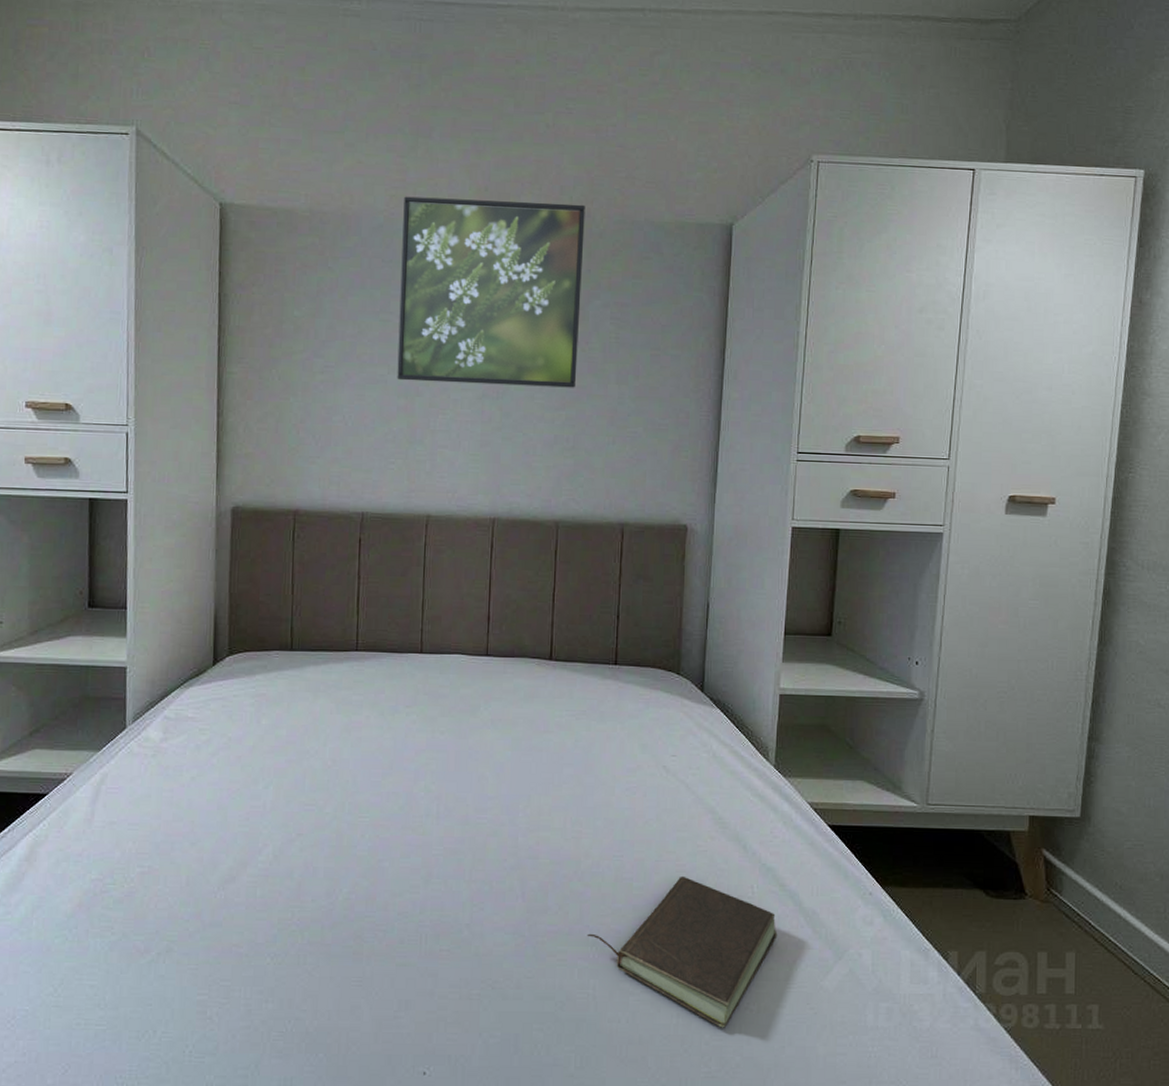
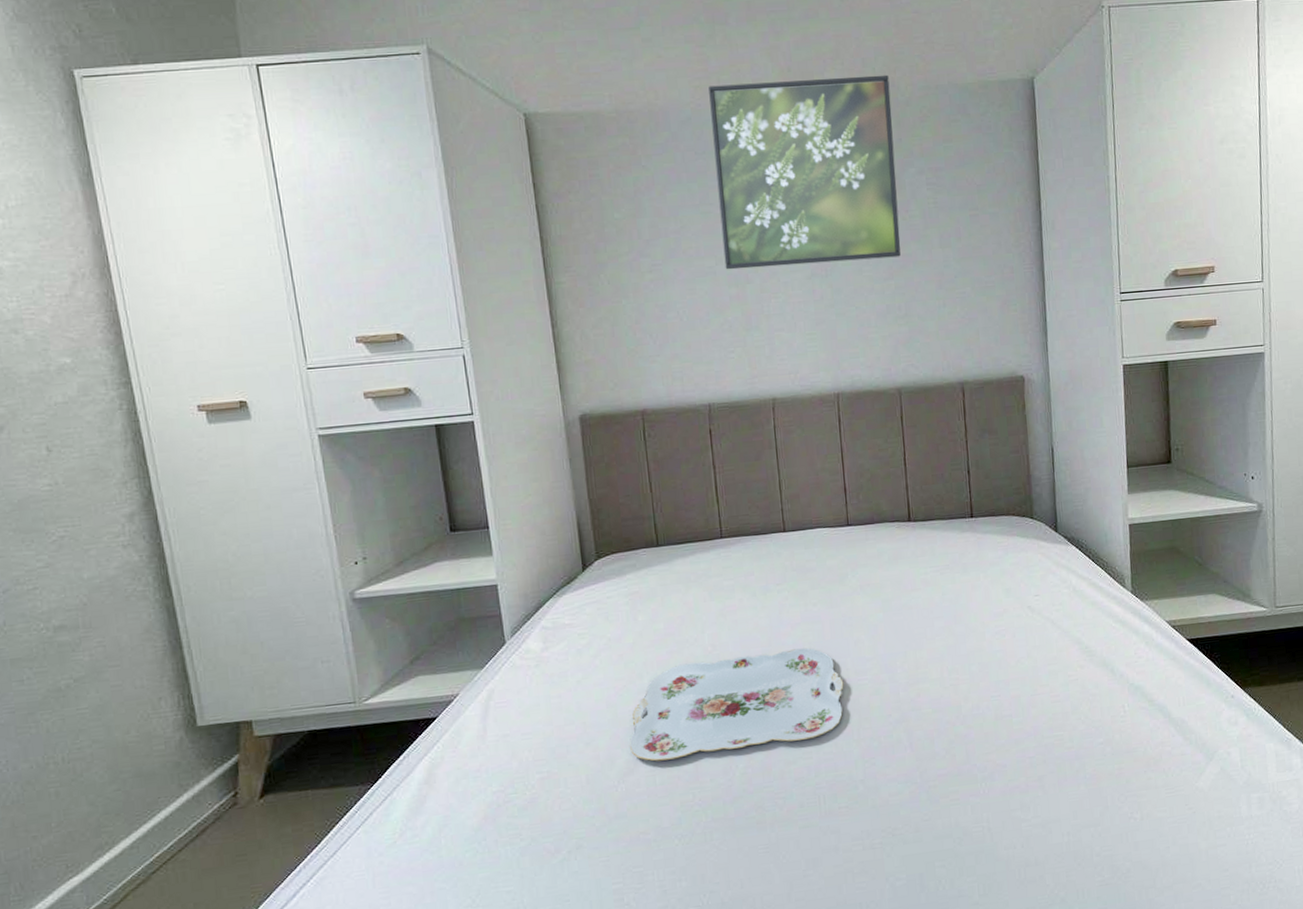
serving tray: none [235,775,462,873] -> present [629,648,844,762]
book: present [587,875,778,1028] -> none [975,705,1152,839]

